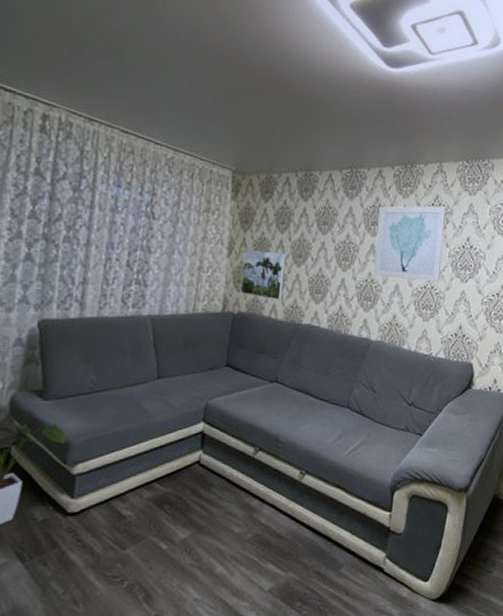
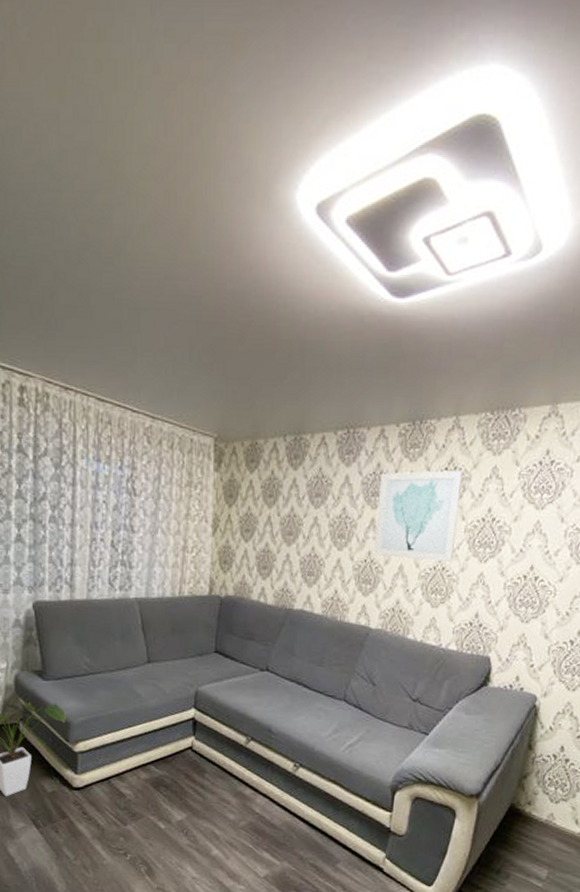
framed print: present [240,250,285,301] -> none [227,528,274,583]

